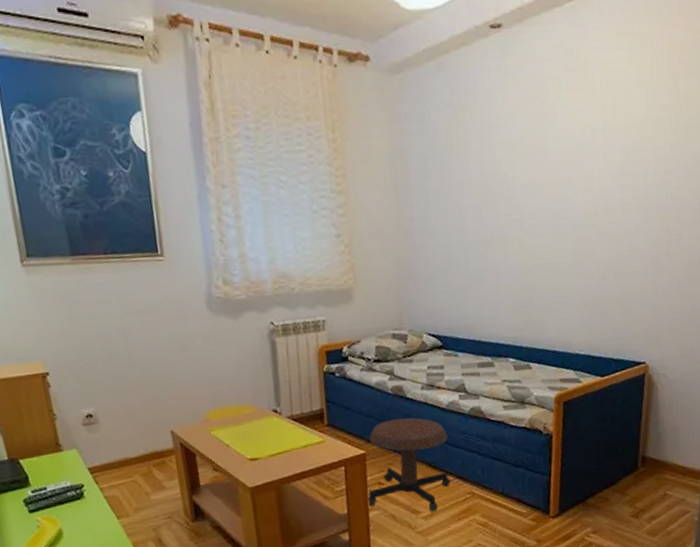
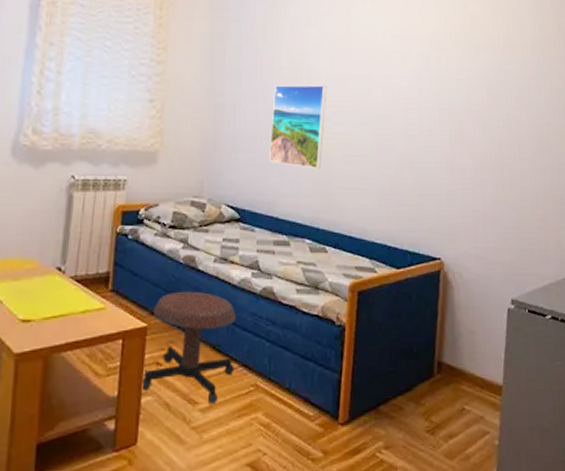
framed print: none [465,196,523,288] -> present [269,84,327,169]

